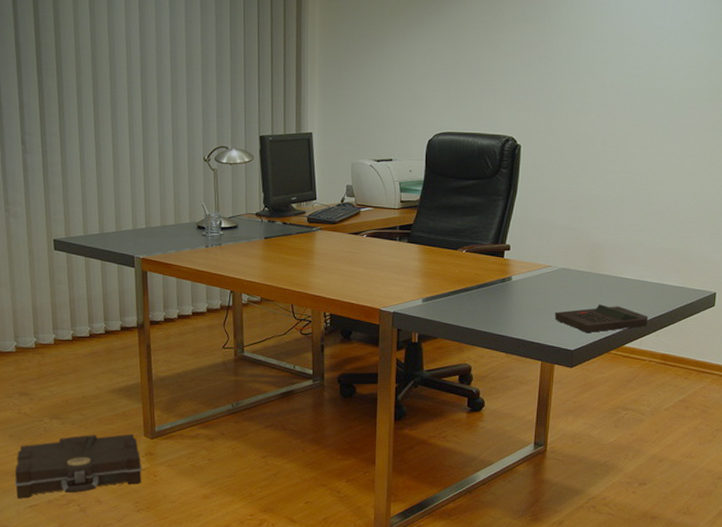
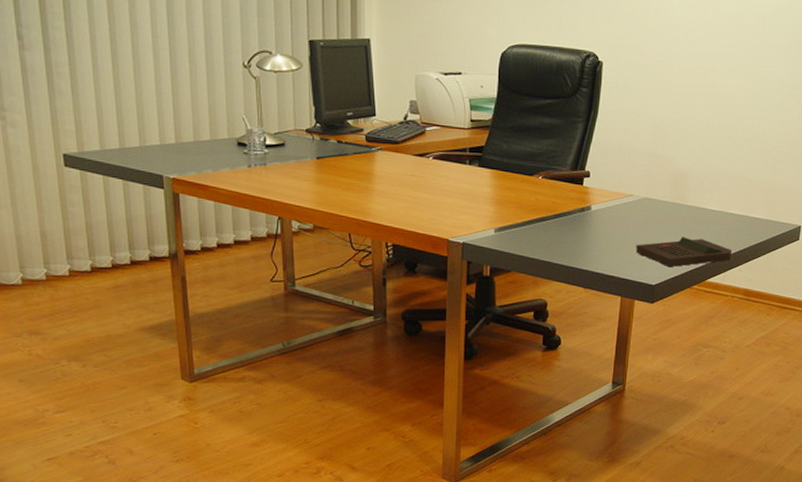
briefcase: present [14,433,142,498] -> none [27,376,180,451]

